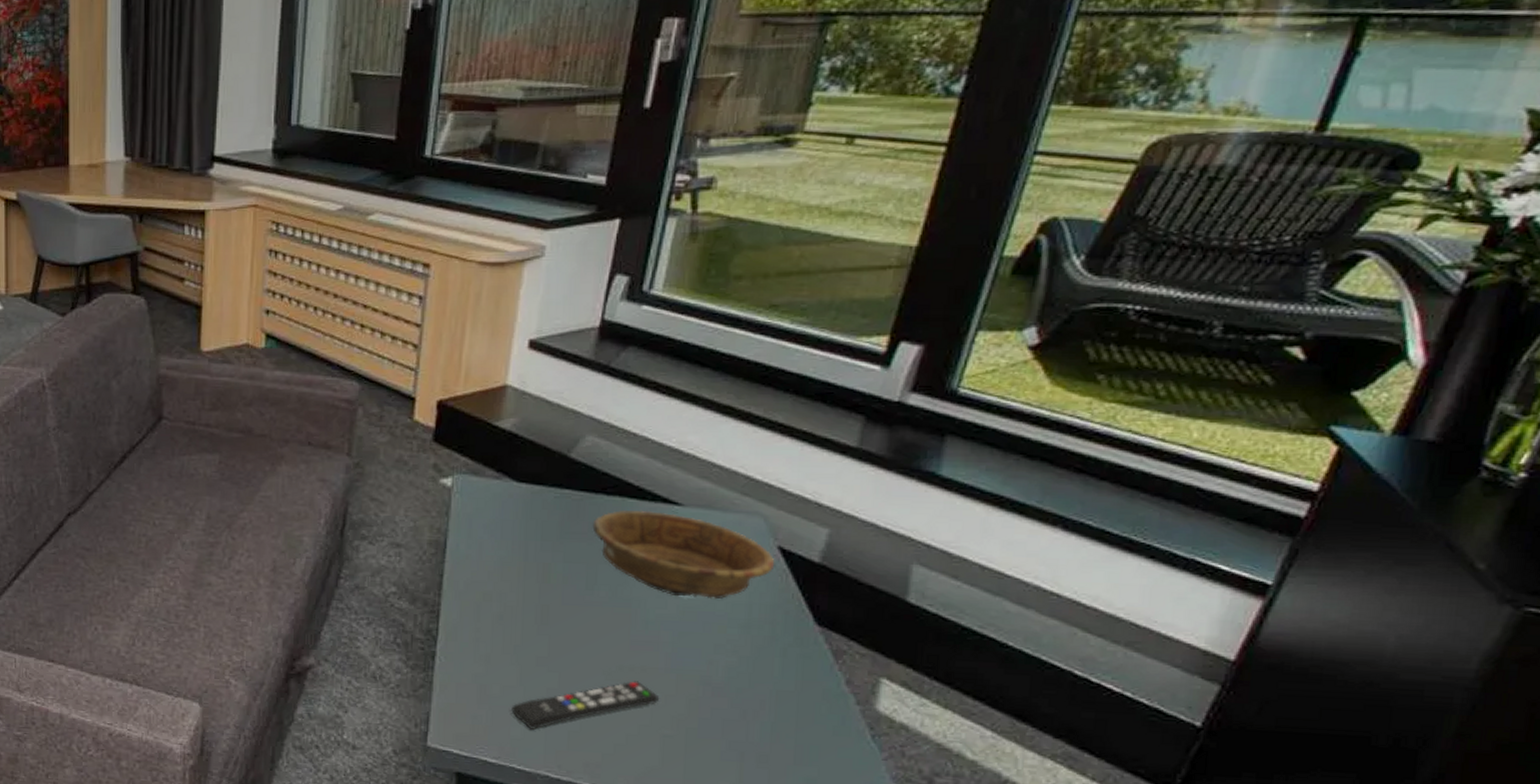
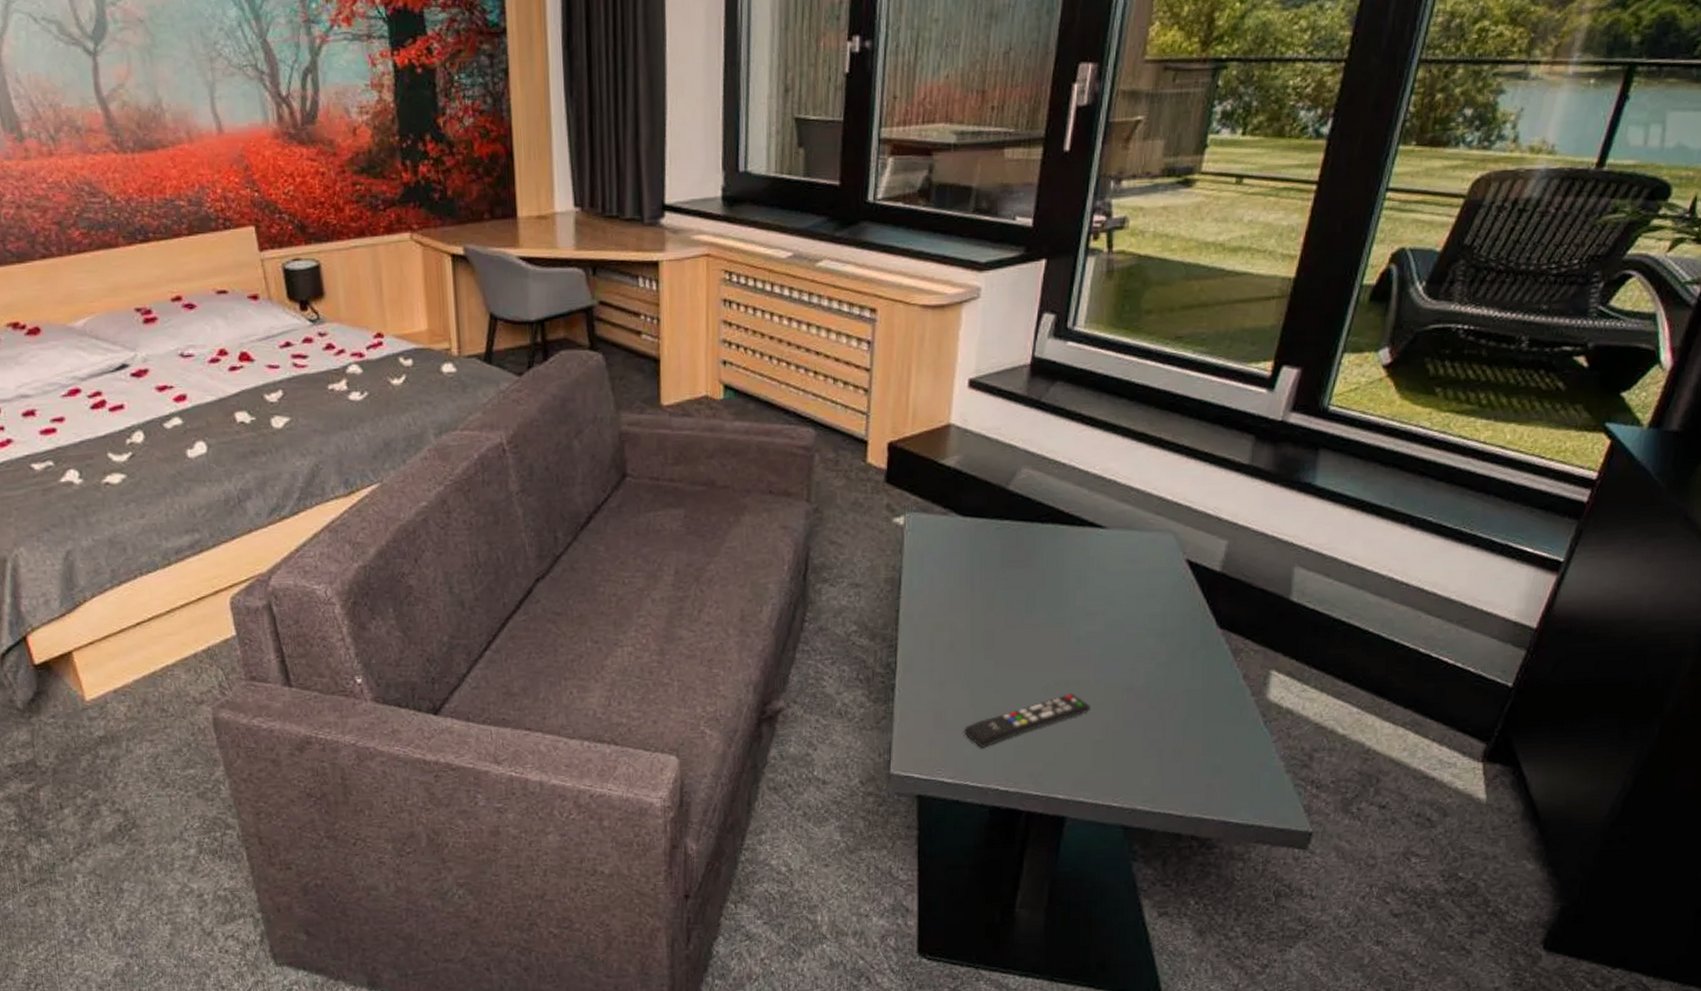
decorative bowl: present [592,509,775,600] -> none [1029,535,1184,613]

